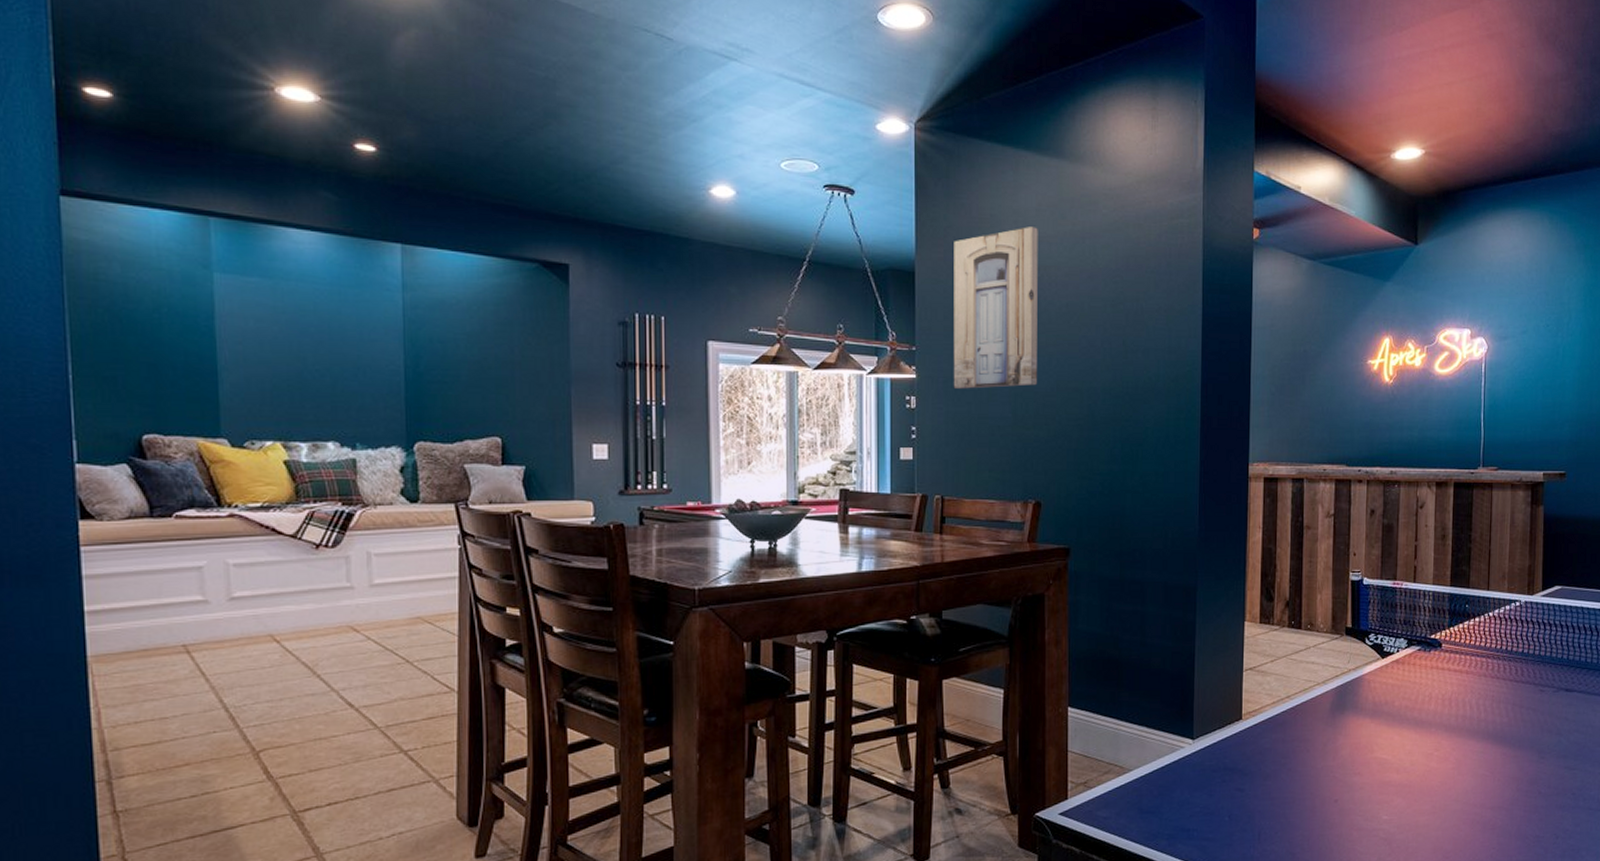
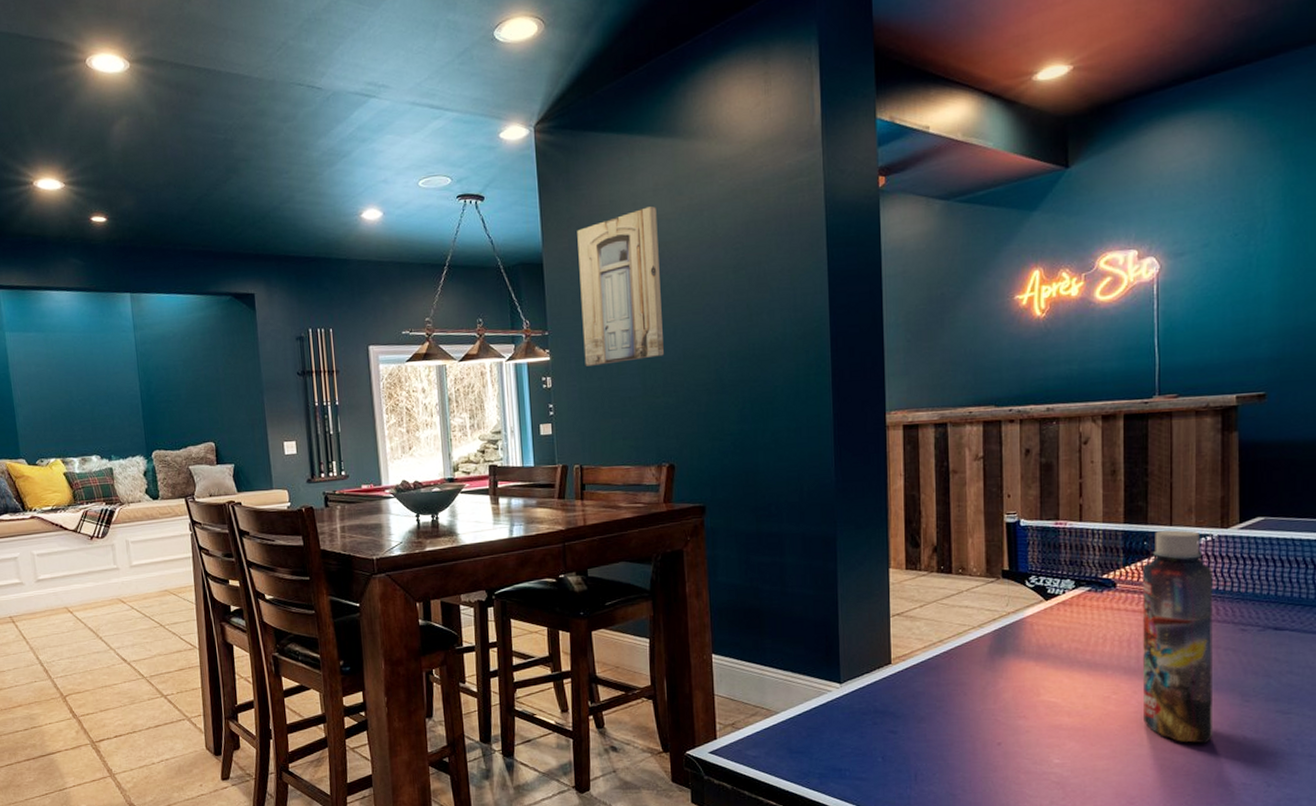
bottle: none [1459,595,1520,799] -> present [1142,530,1214,744]

